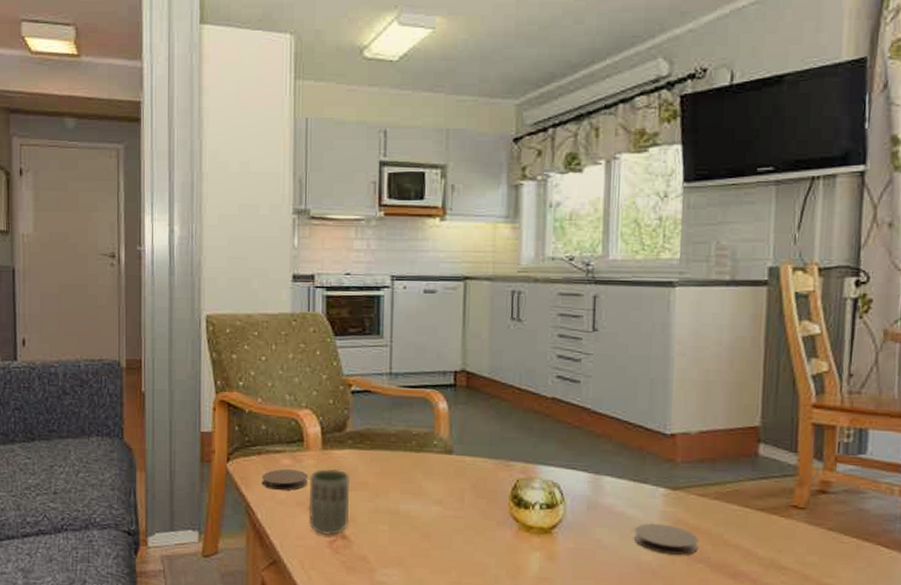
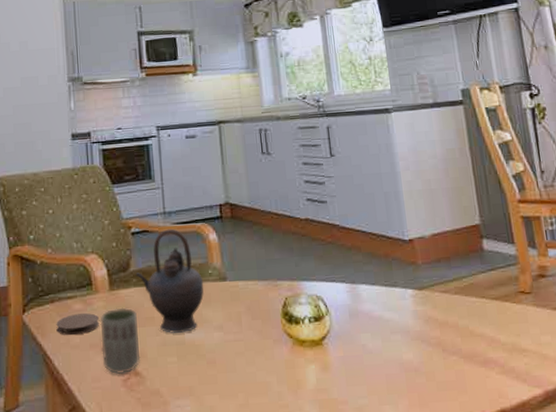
teapot: none [351,391,427,502] -> present [135,229,204,333]
coaster: present [633,523,699,555] -> none [393,322,450,351]

